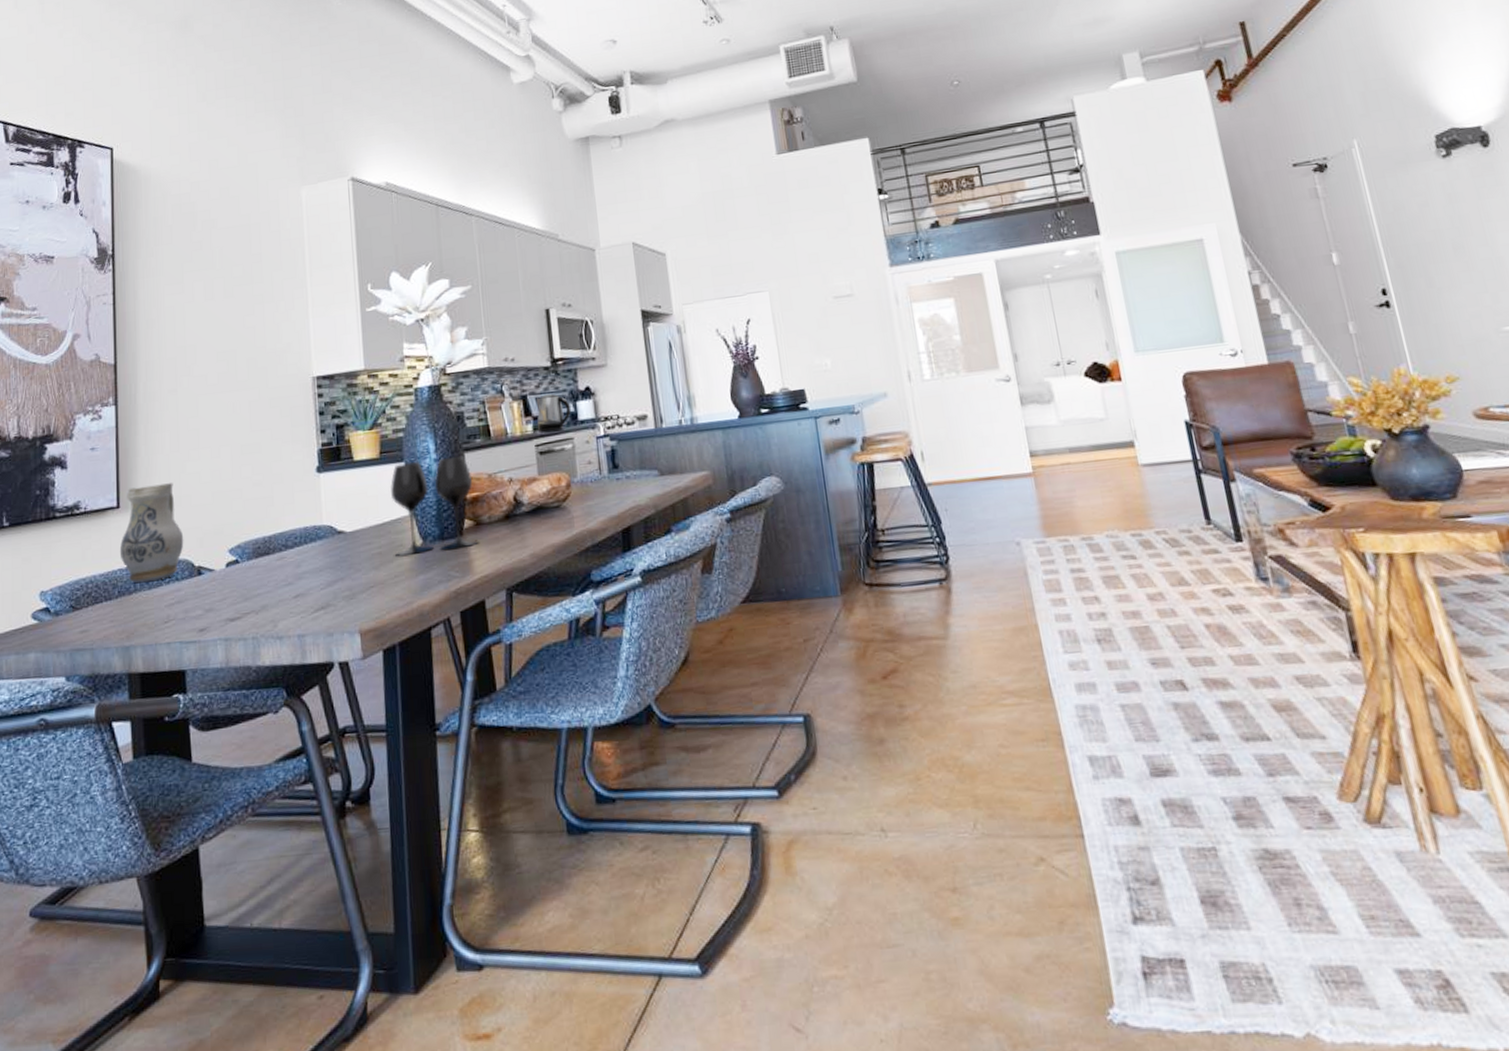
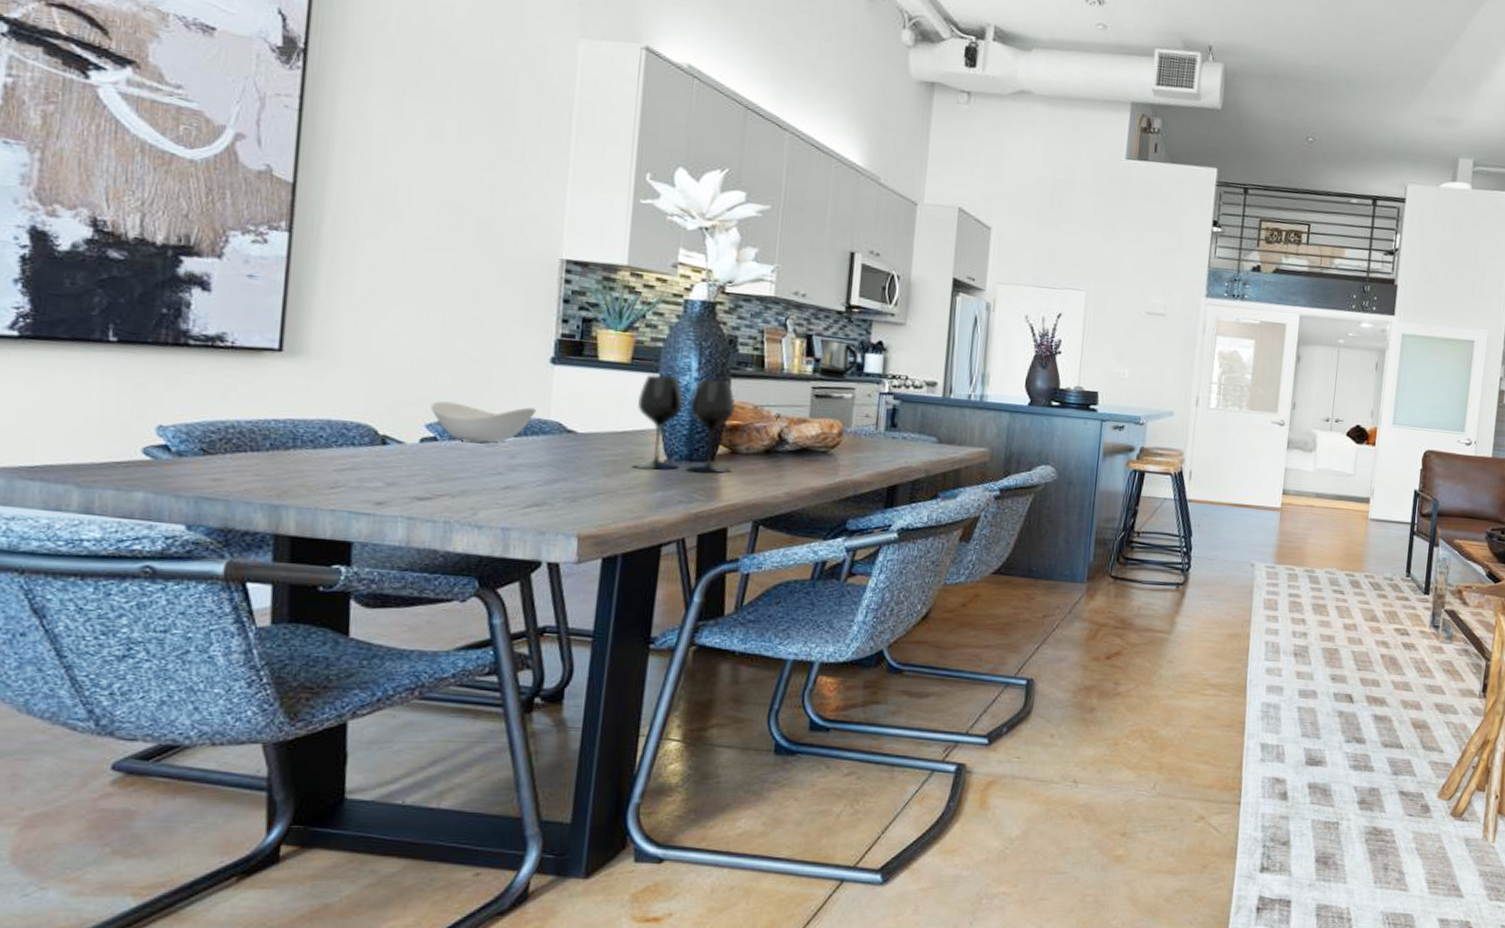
ceramic pitcher: present [119,483,184,584] -> none [276,331,368,441]
bowl: none [230,516,311,559] -> present [430,401,536,443]

